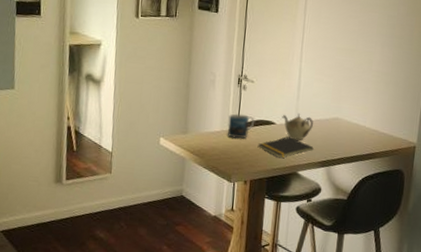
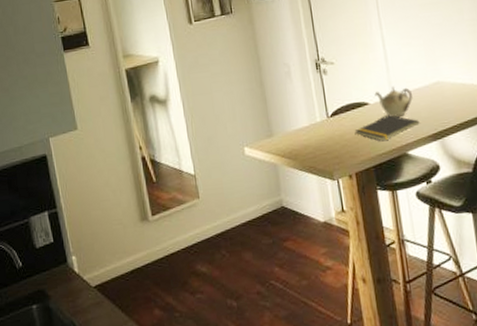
mug: present [227,113,256,139] -> none [314,101,345,131]

